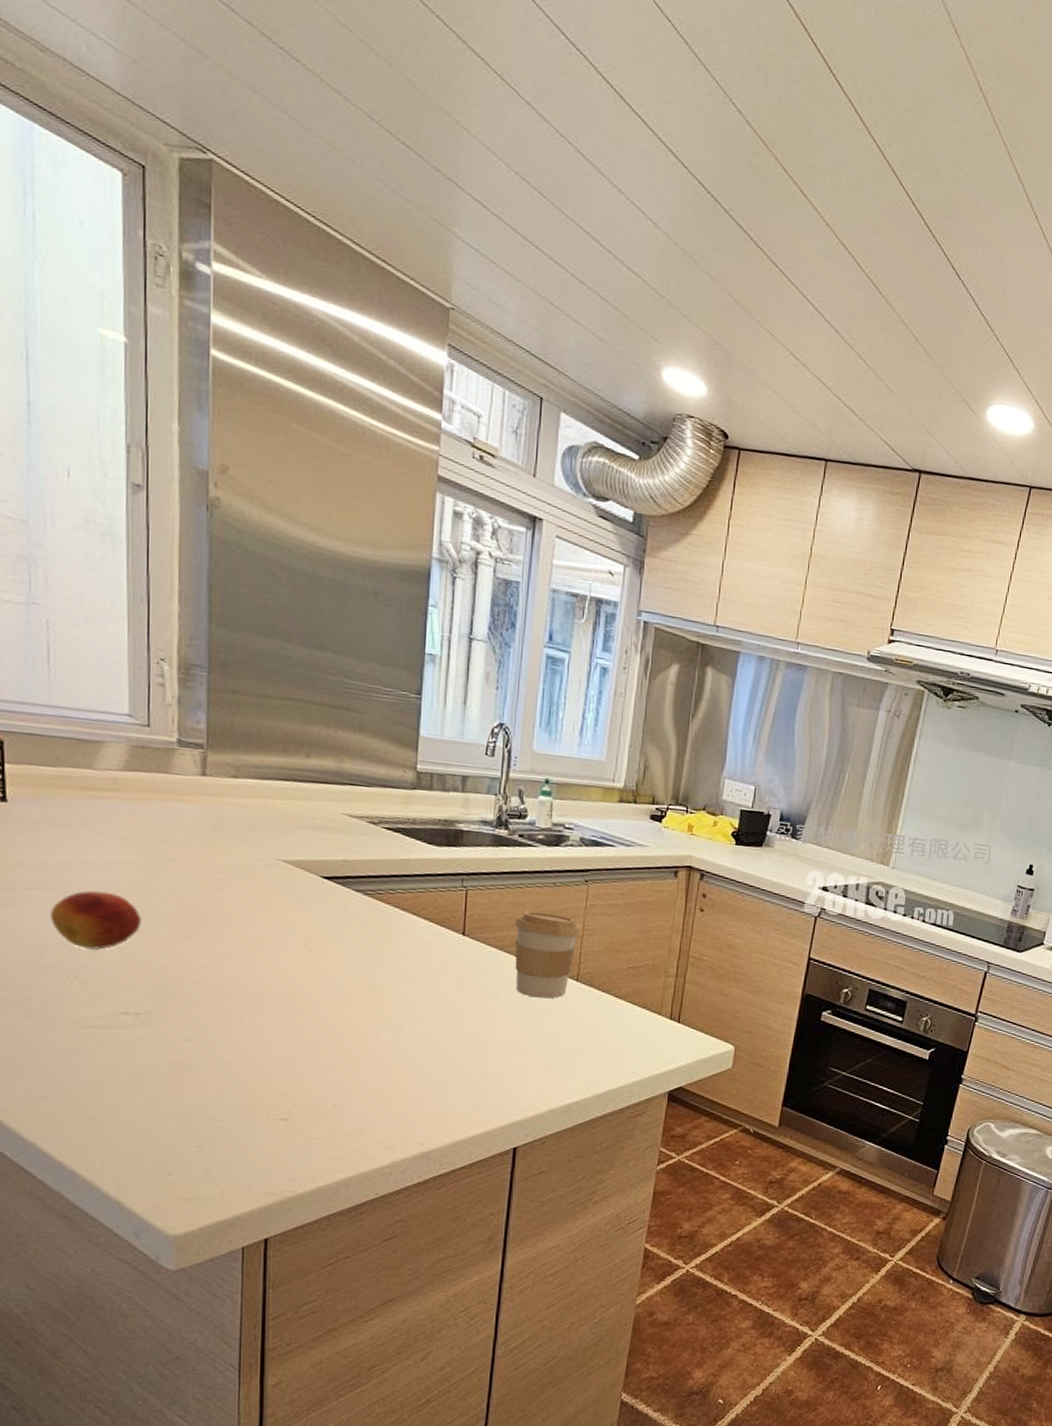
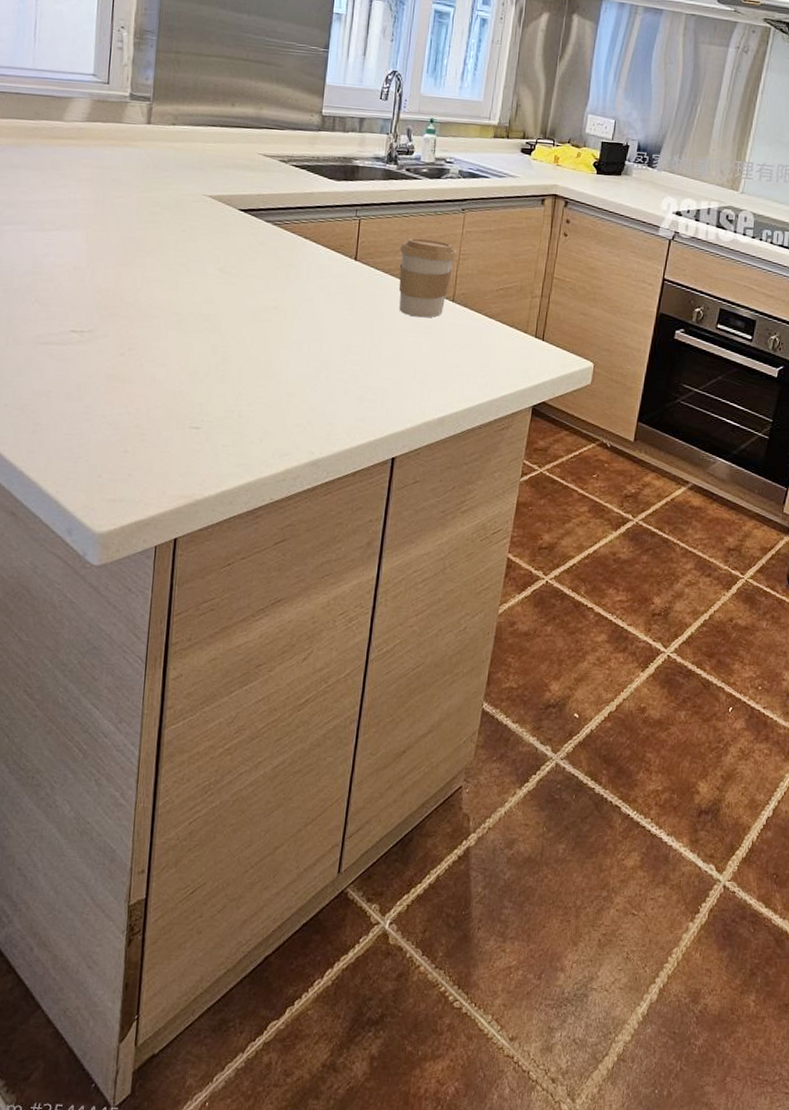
fruit: present [49,890,141,950] -> none [20,224,92,276]

